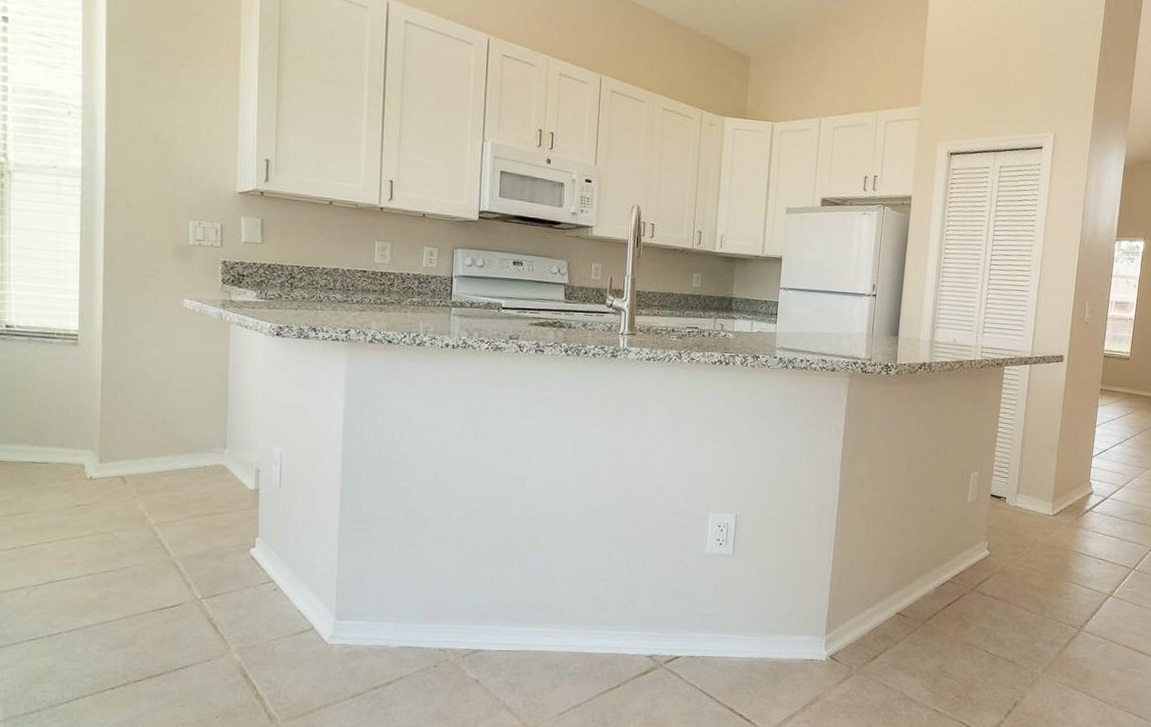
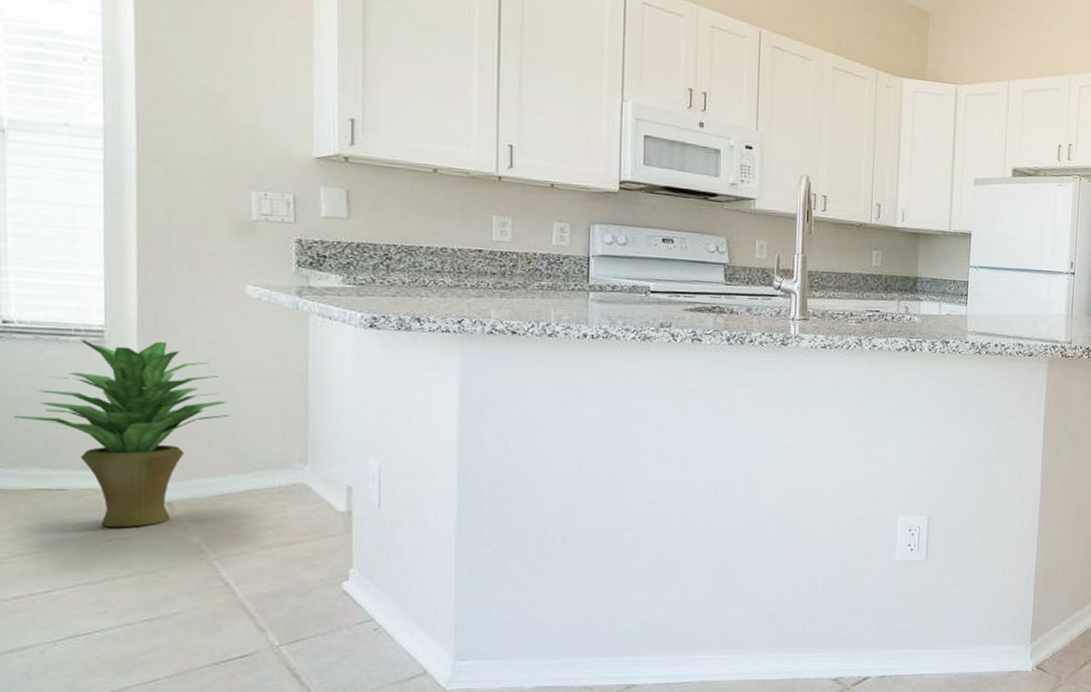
potted plant: none [11,342,170,496] -> present [13,340,231,527]

